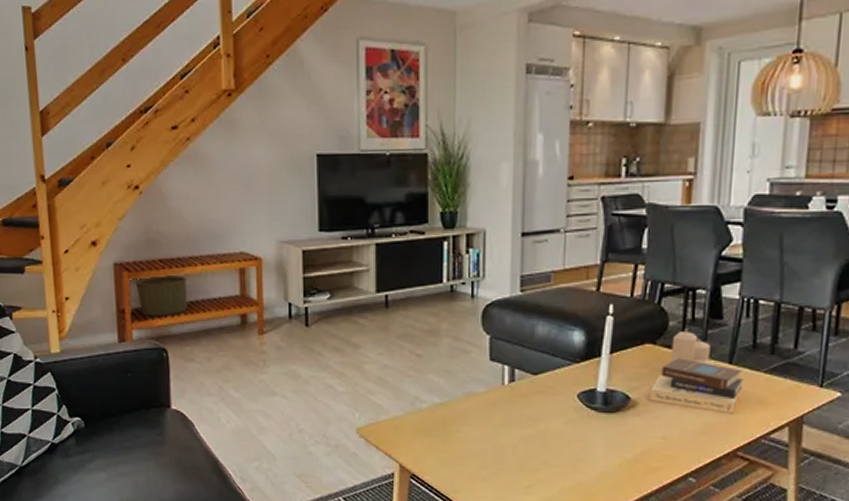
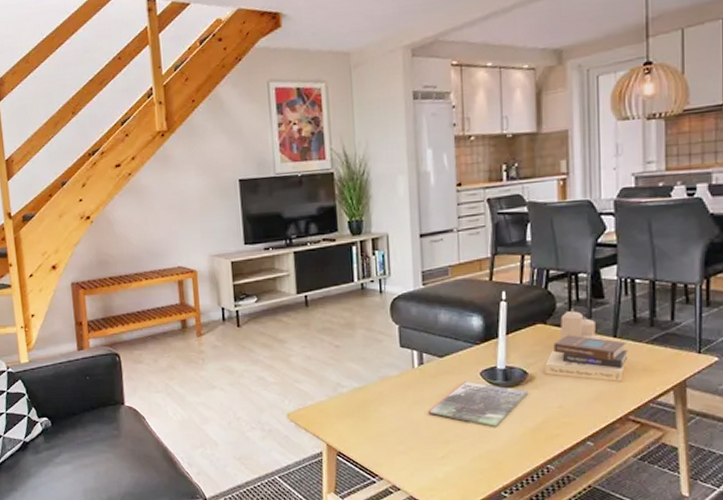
basket: present [135,276,188,316] -> none [90,290,136,327]
magazine: none [516,403,628,456] -> present [428,381,528,427]

